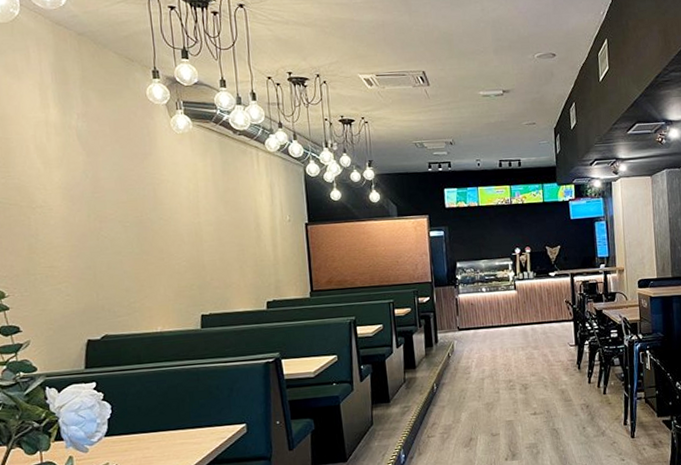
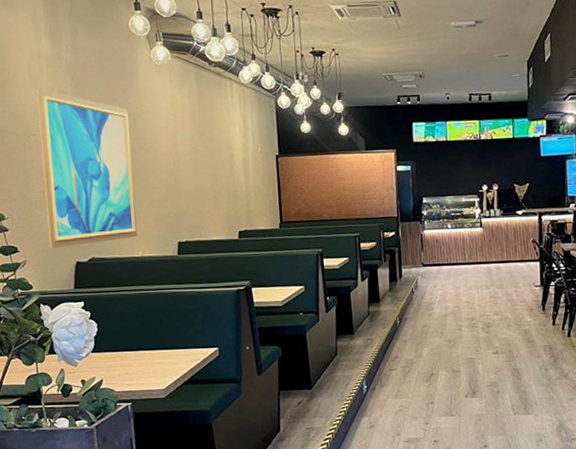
wall art: none [42,158,157,327] -> present [36,88,138,249]

